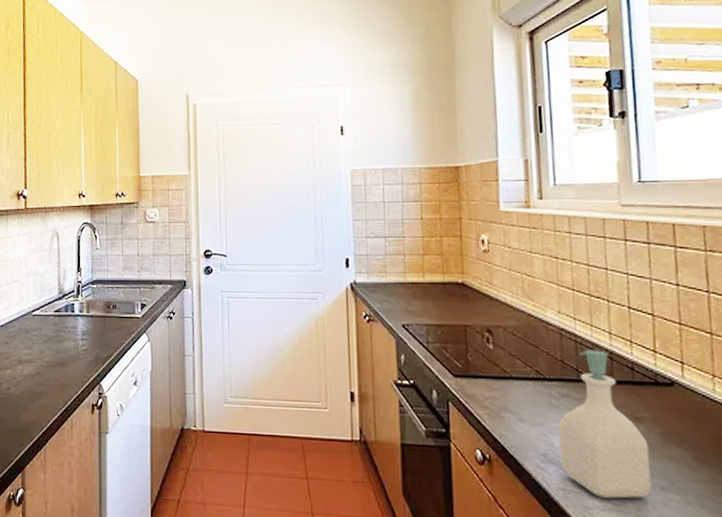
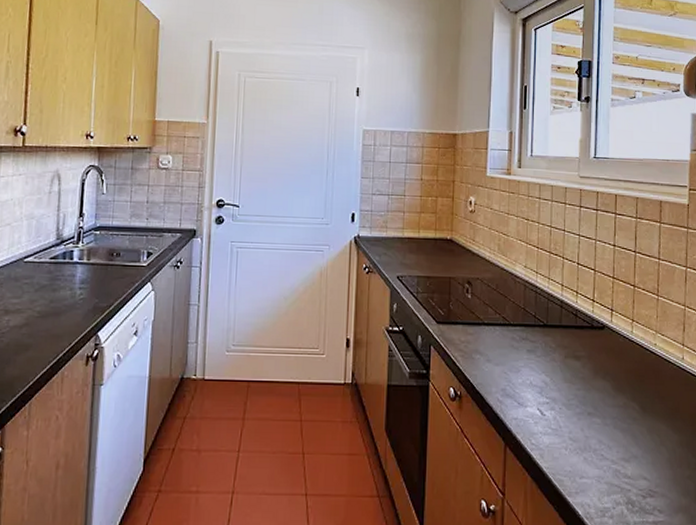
soap bottle: present [557,349,651,499] -> none [516,299,582,424]

